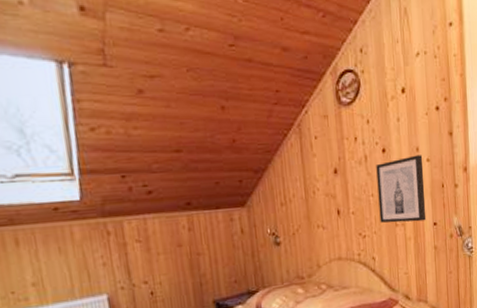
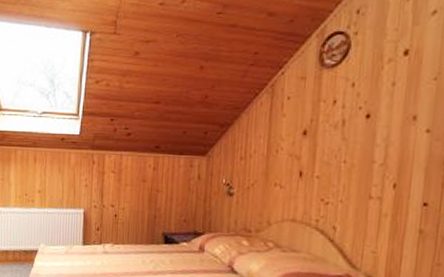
wall art: present [376,155,427,223] -> none [349,124,421,199]

